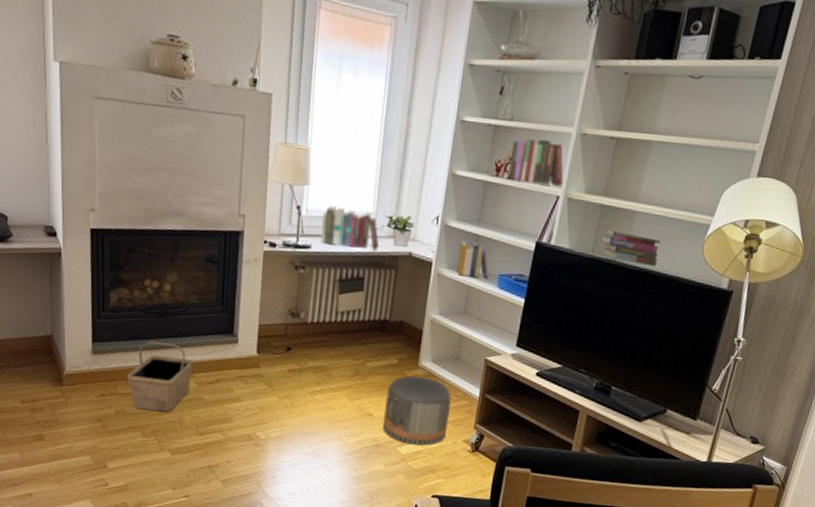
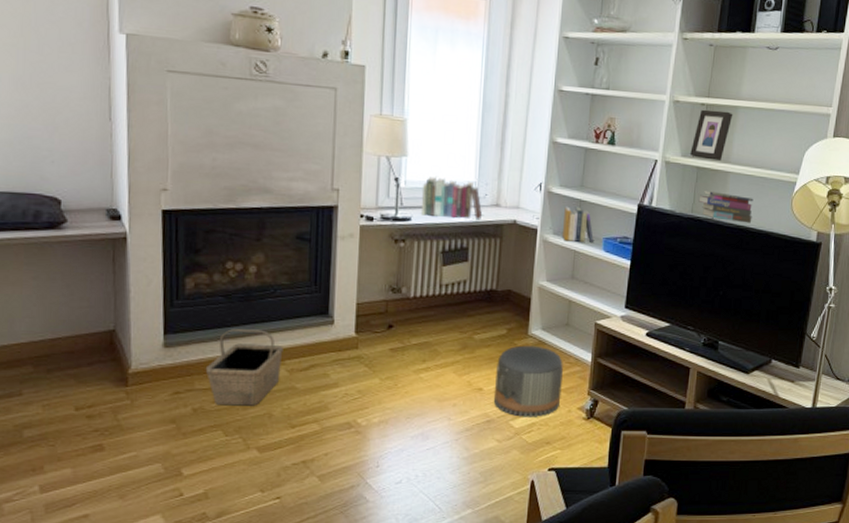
potted plant: present [385,214,415,248] -> none [488,183,518,216]
books: present [508,139,563,186] -> none [607,106,660,151]
picture frame: none [595,143,645,199] -> present [690,109,733,161]

